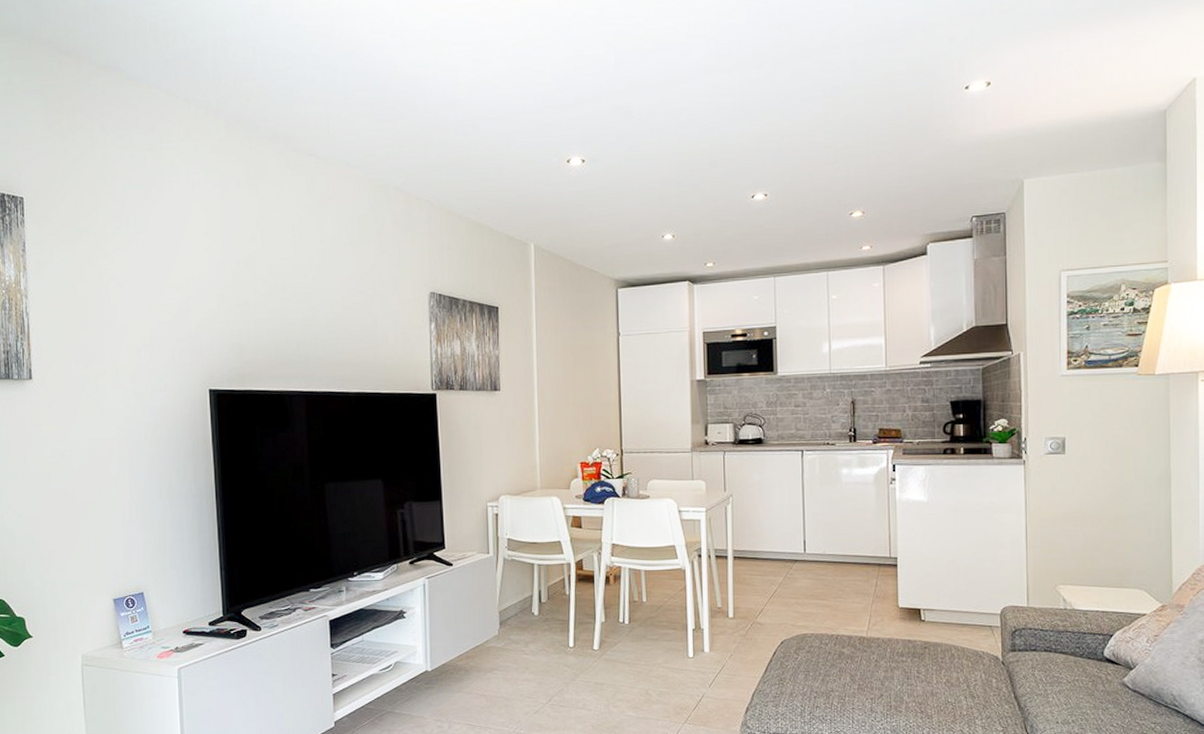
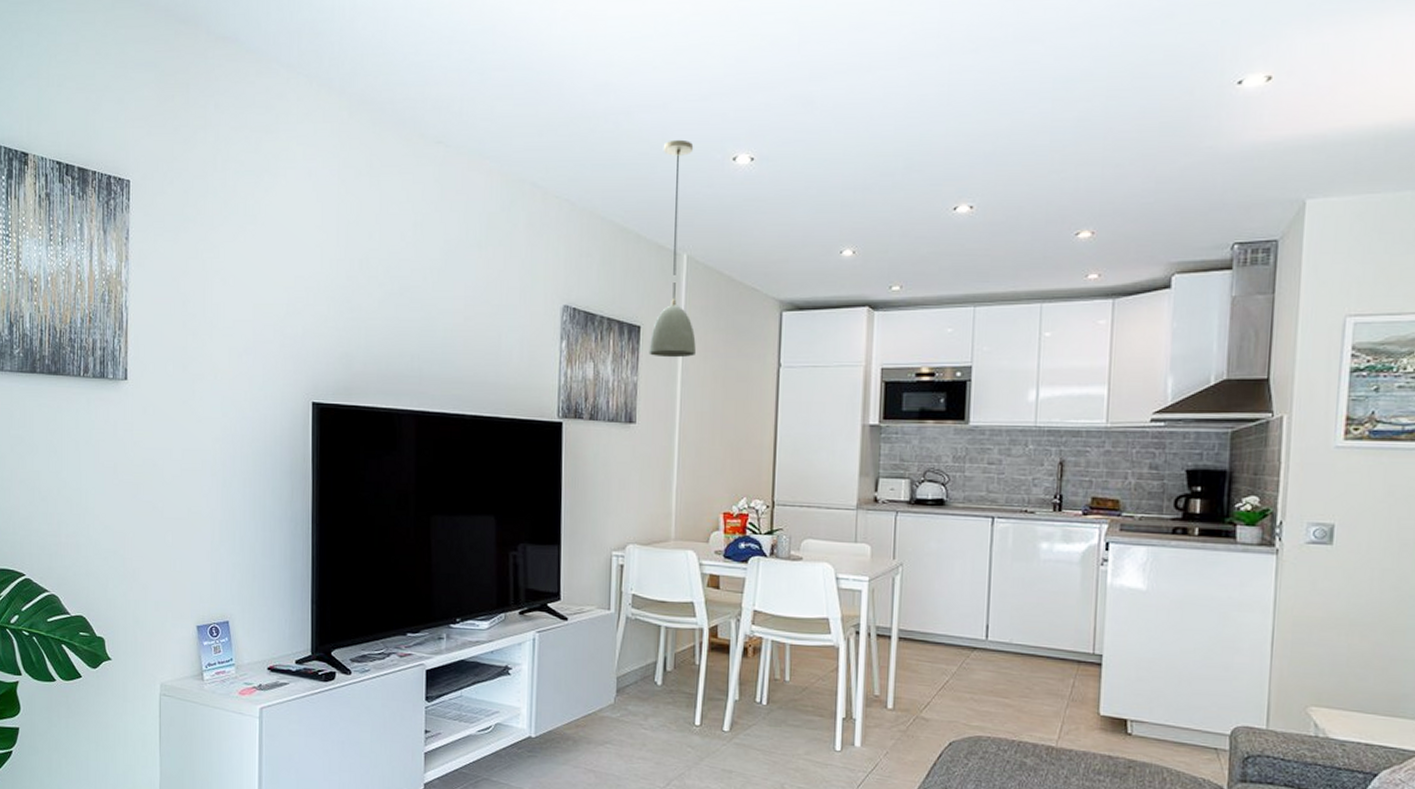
light fixture: none [507,146,547,333] -> present [649,139,696,358]

